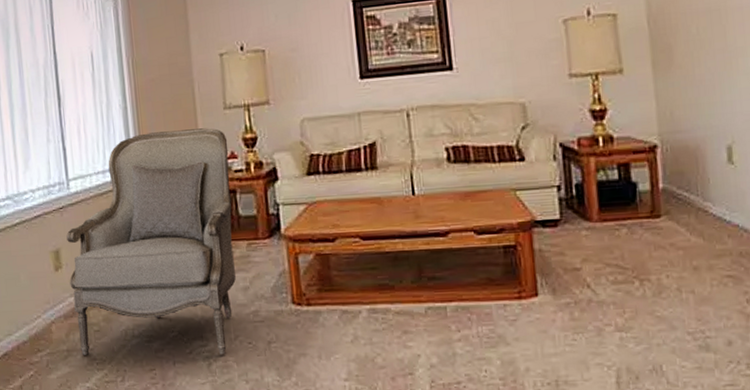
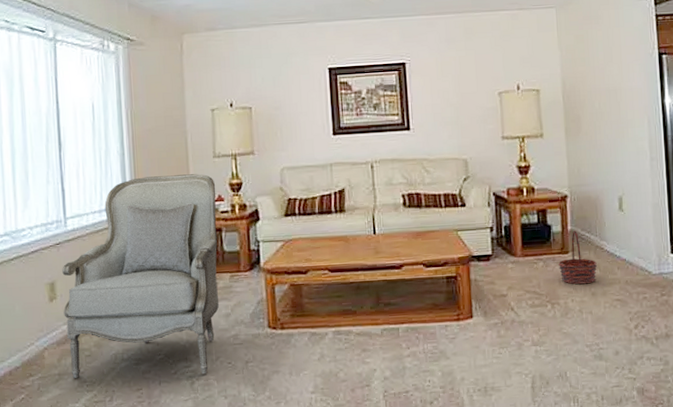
basket: none [646,189,701,257] -> present [558,231,598,285]

